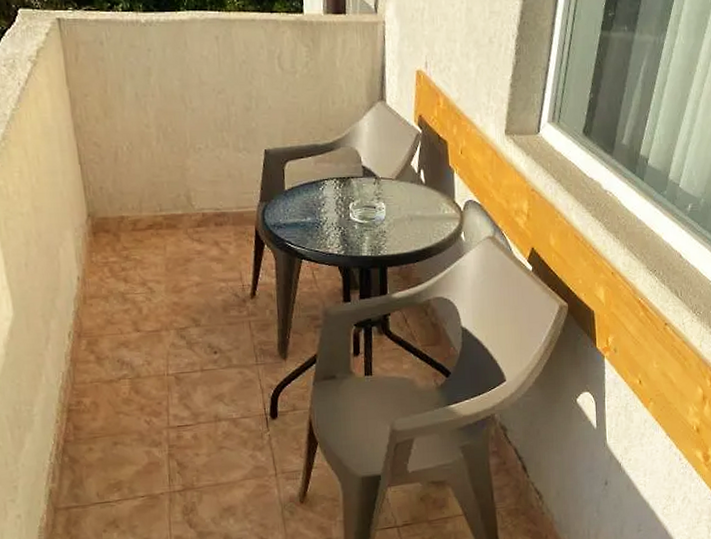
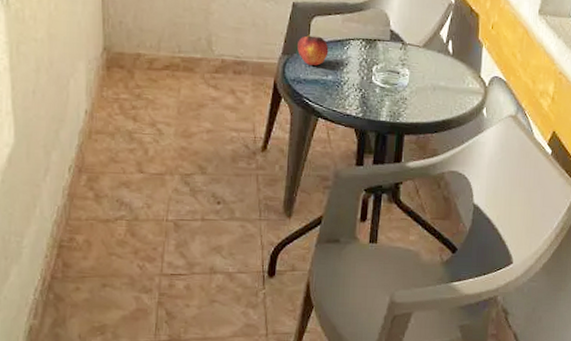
fruit: none [274,179,305,211] -> present [297,34,329,66]

